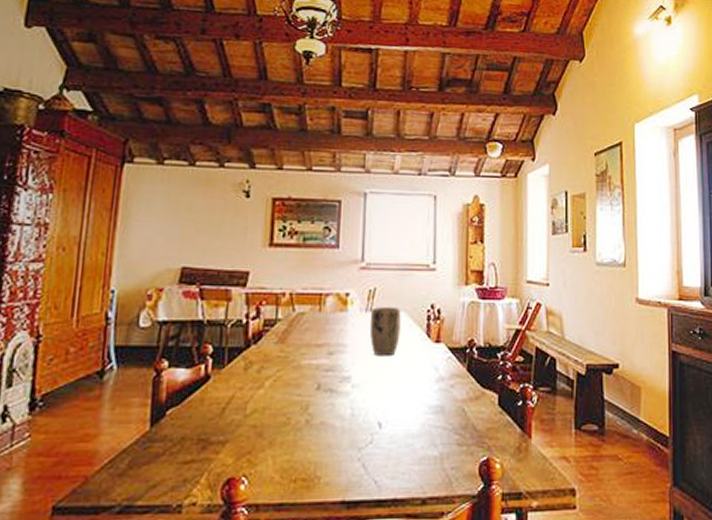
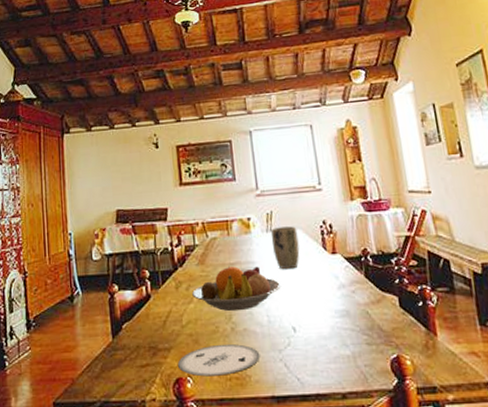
plate: none [232,438,336,477] -> present [178,343,260,377]
fruit bowl: none [264,347,373,401] -> present [192,266,282,312]

